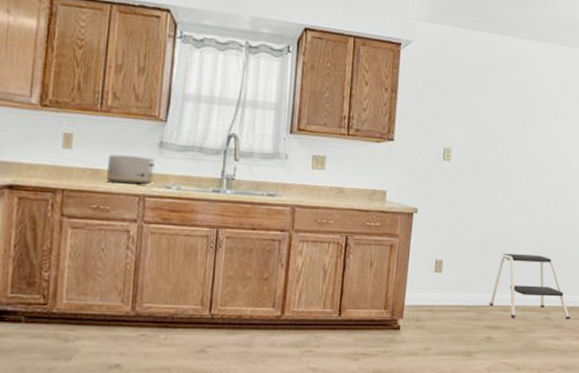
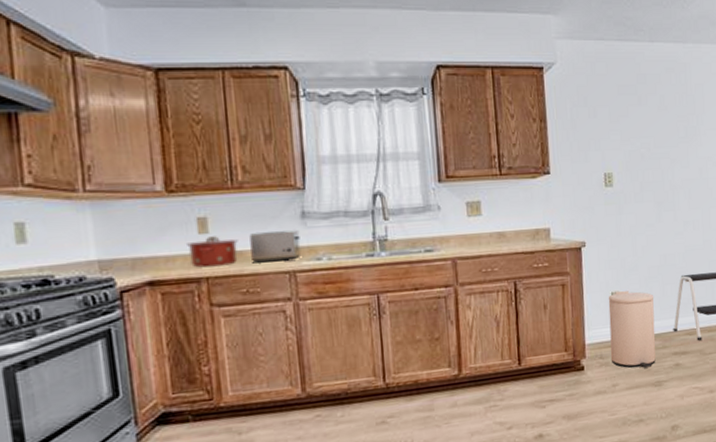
casserole: none [50,152,97,181] -> present [187,236,238,268]
pedal bin: none [426,260,475,336] -> present [608,291,656,368]

